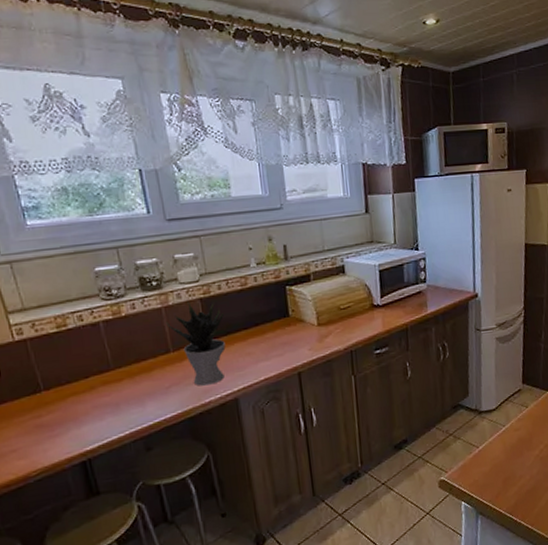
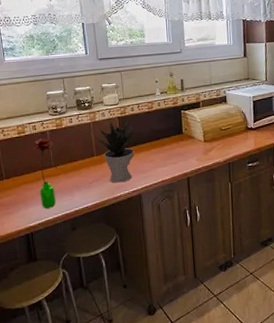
flower: none [77,331,121,426] -> present [29,138,57,208]

